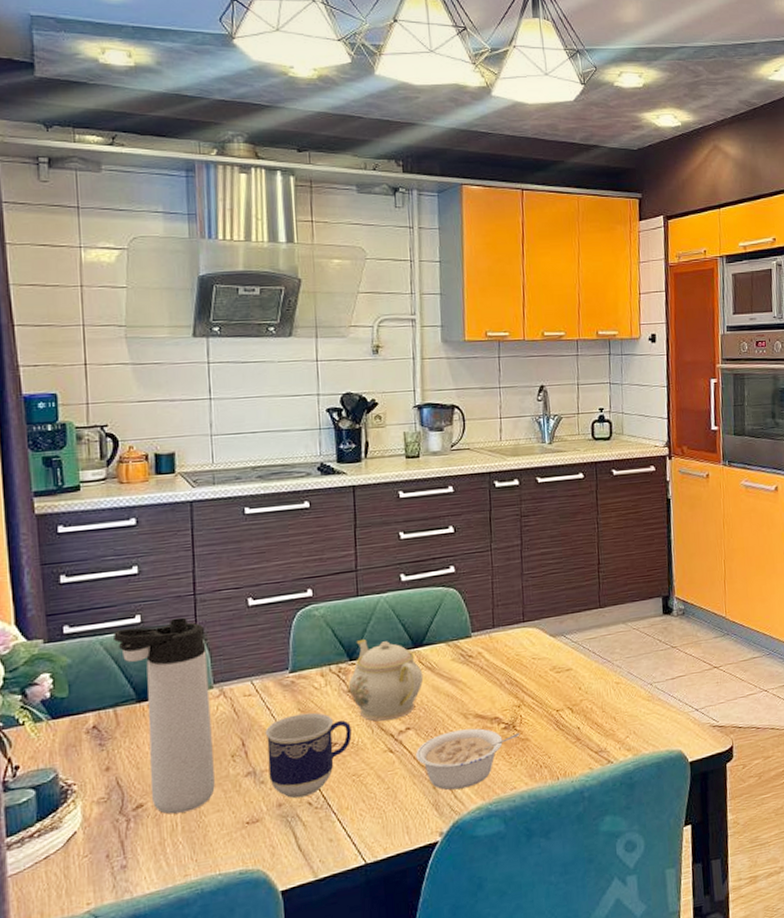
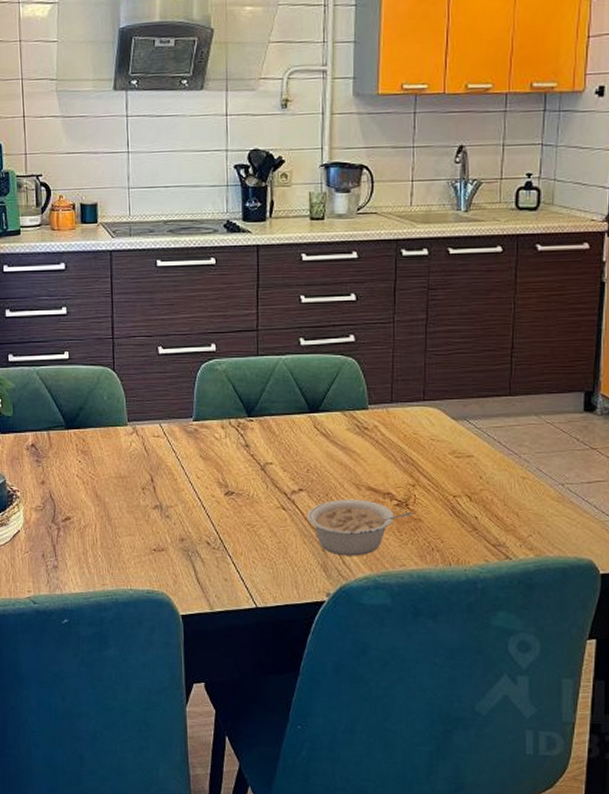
thermos bottle: present [113,617,215,815] -> none [47,358,128,531]
cup: present [265,712,352,799] -> none [171,460,248,537]
teapot: present [348,640,424,722] -> none [246,399,318,479]

